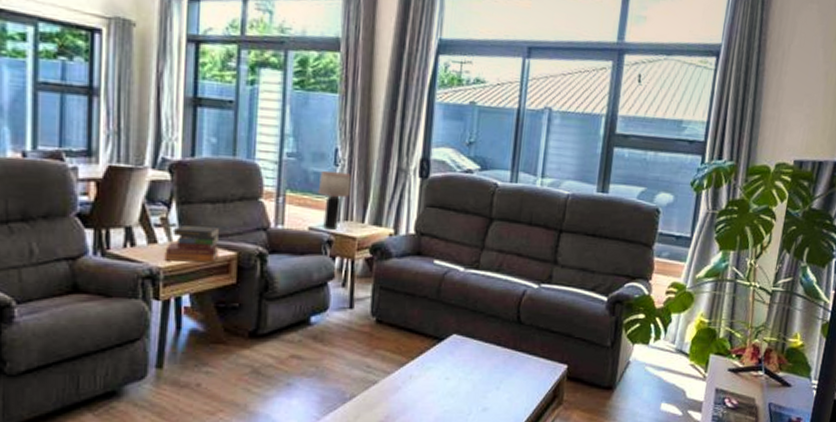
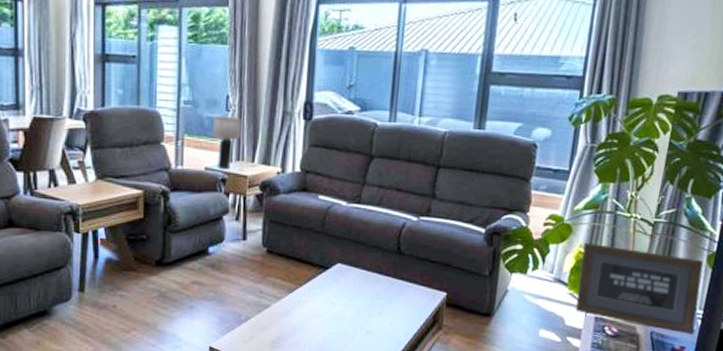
books: present [164,225,220,263] -> none [82,168,128,200]
picture frame: none [697,311,818,405] -> present [576,242,703,334]

